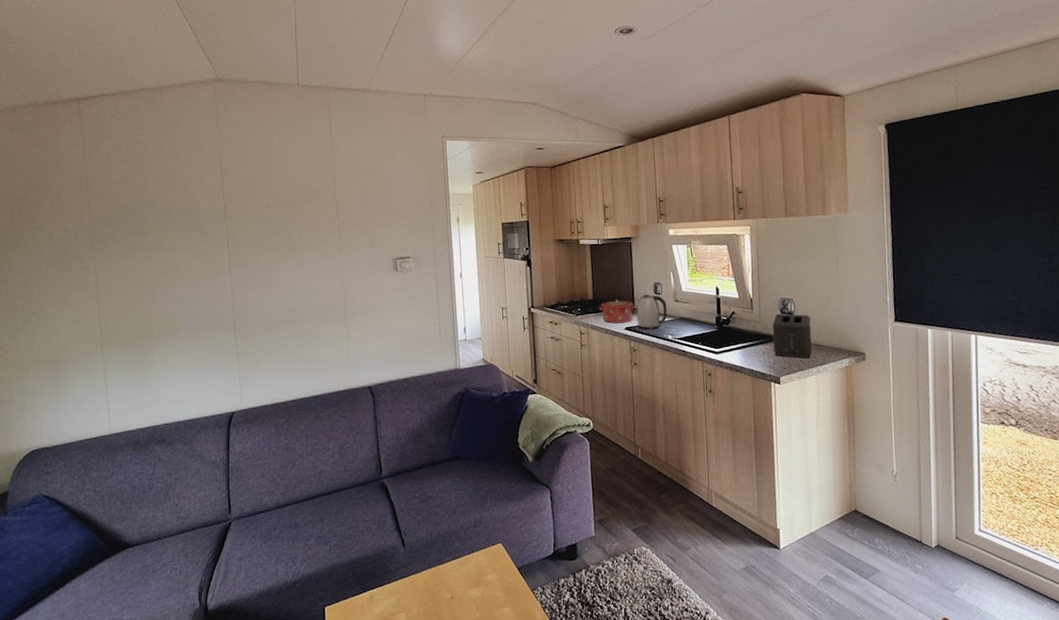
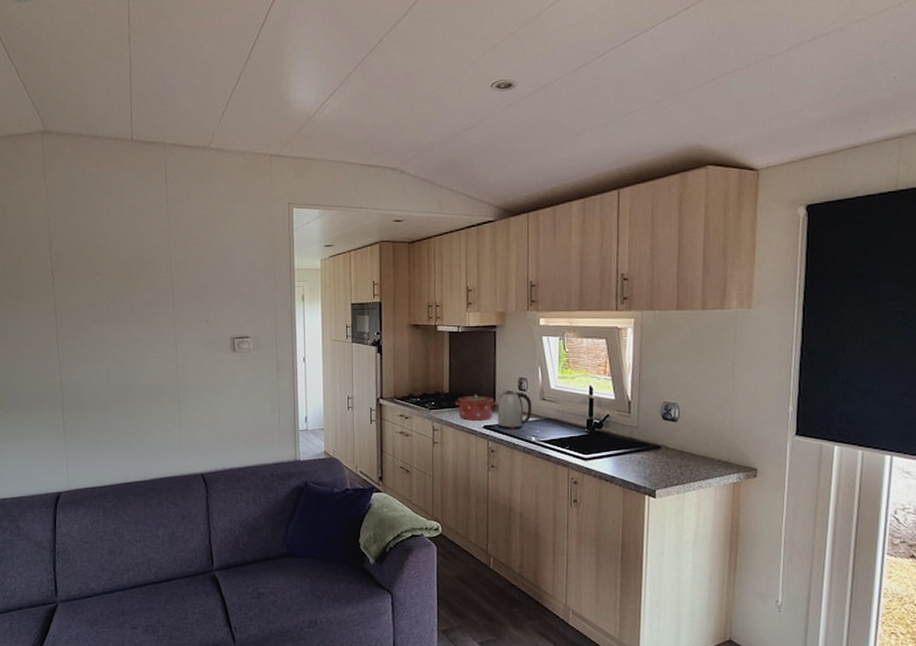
toaster: present [772,314,812,359] -> none [651,420,697,471]

